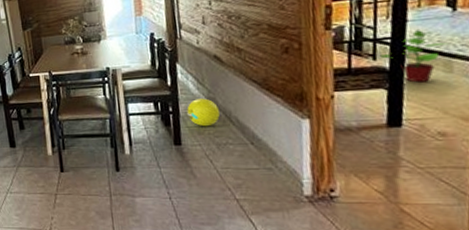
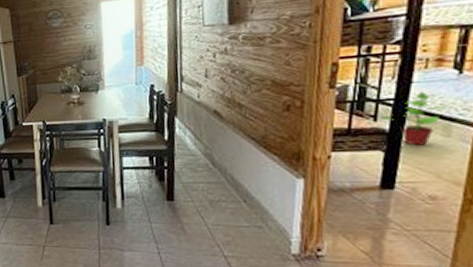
ball: present [187,98,220,127] -> none [182,154,215,183]

